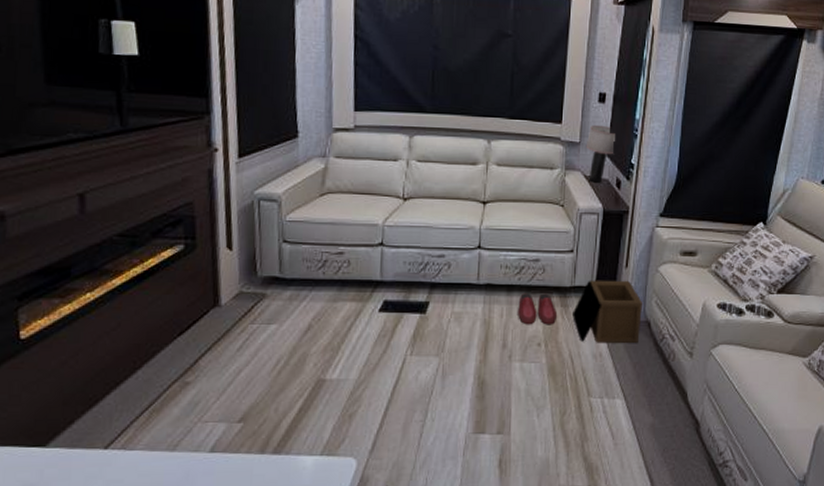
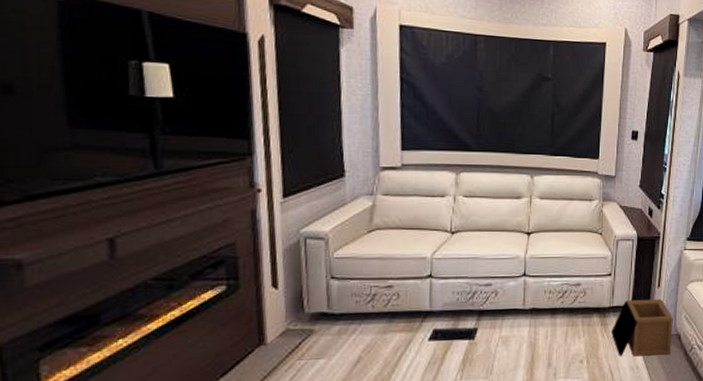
slippers: present [518,293,557,325] -> none [561,314,597,344]
table lamp: present [585,124,615,183] -> none [621,159,647,212]

